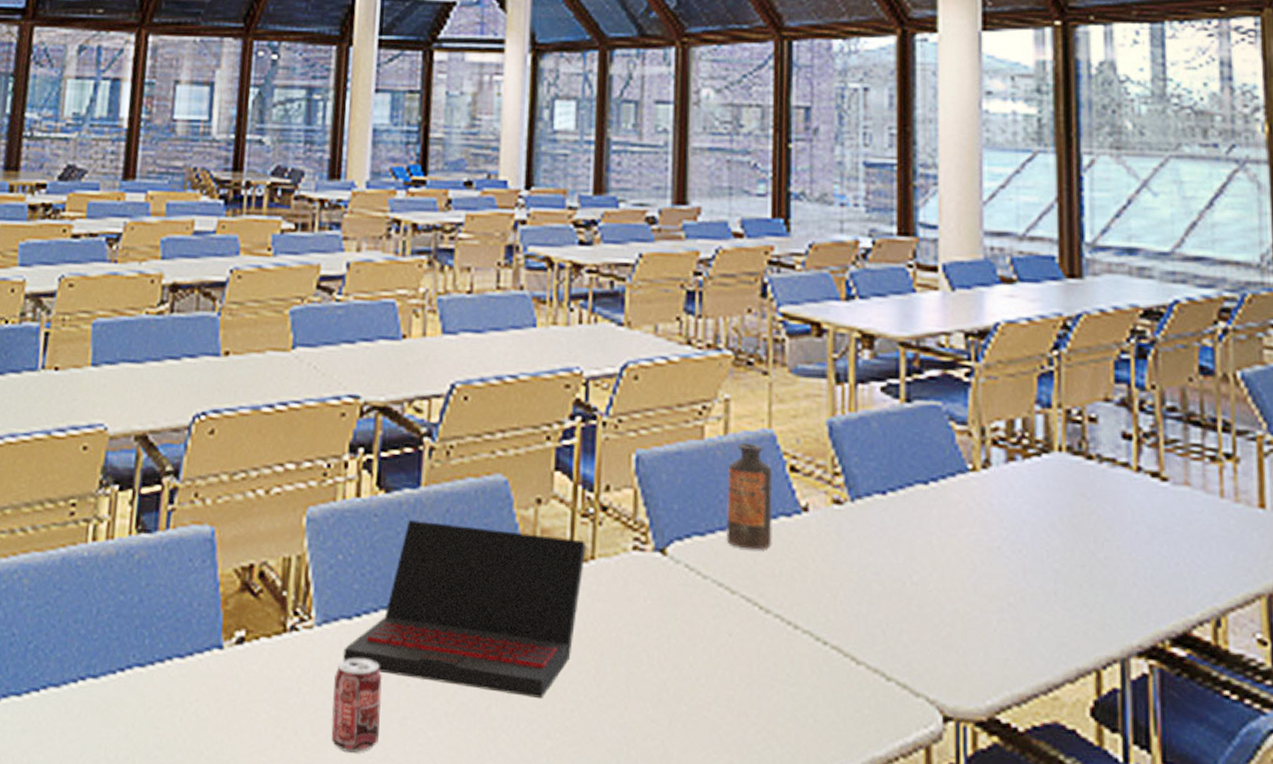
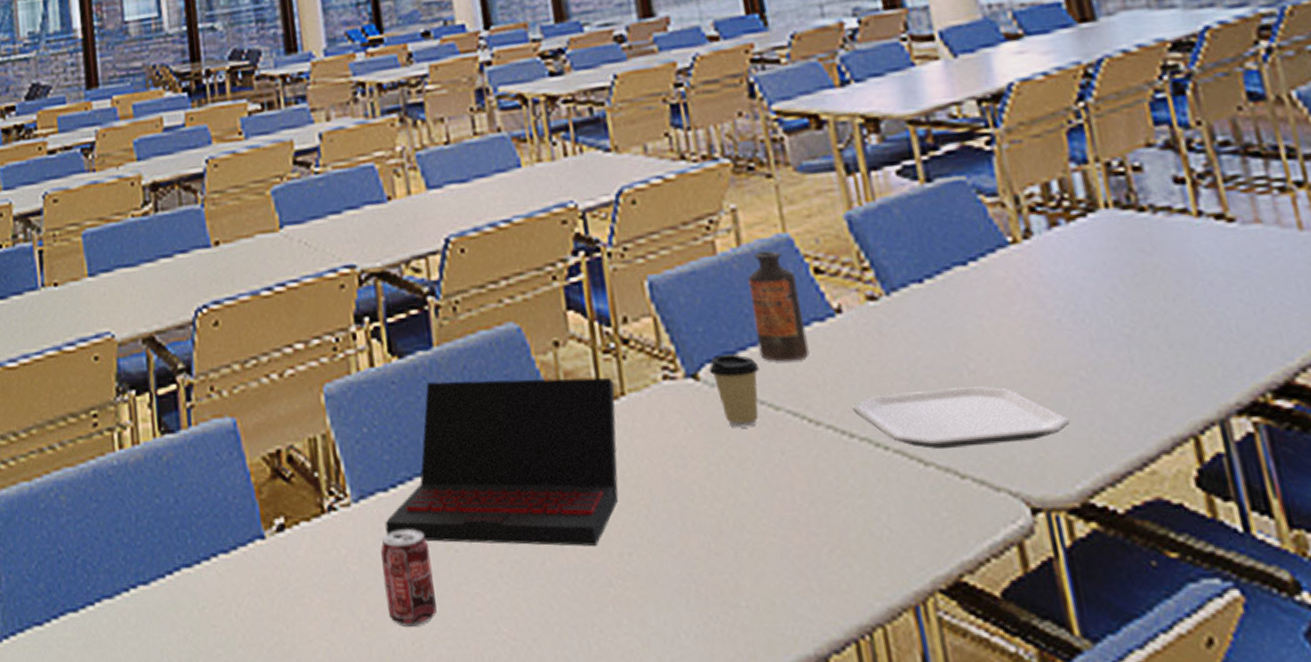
coffee cup: none [676,534,723,606] -> present [708,354,759,428]
plate: none [801,593,992,654] -> present [852,386,1070,449]

